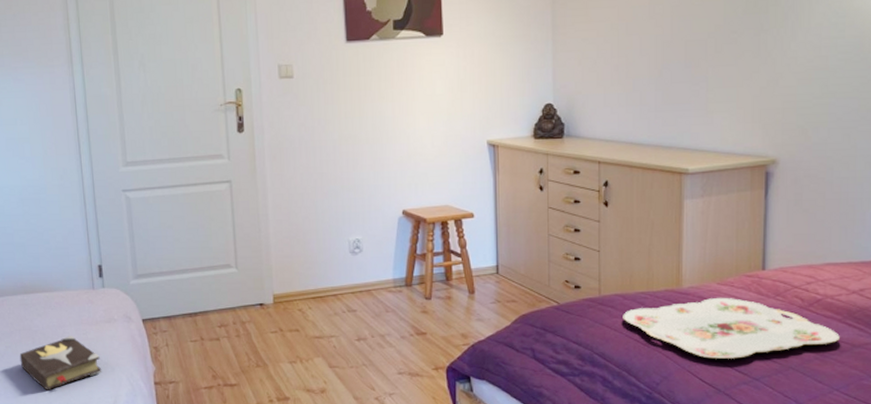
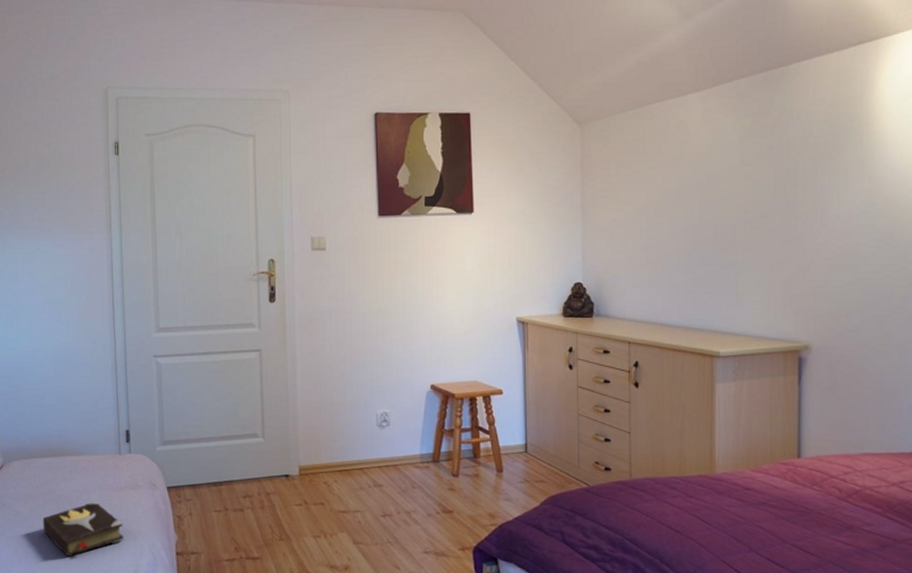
serving tray: present [623,297,840,359] -> none [654,484,881,550]

